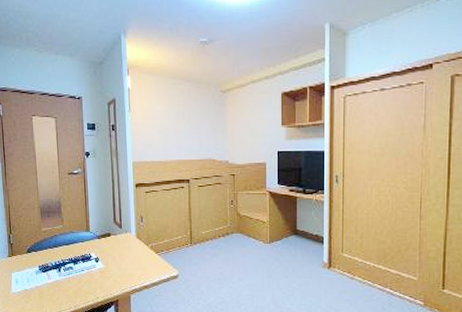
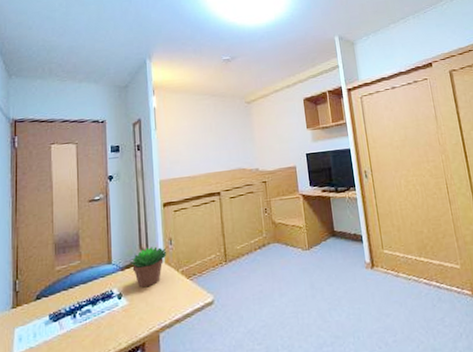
succulent plant: none [105,222,138,256] -> present [129,246,167,288]

